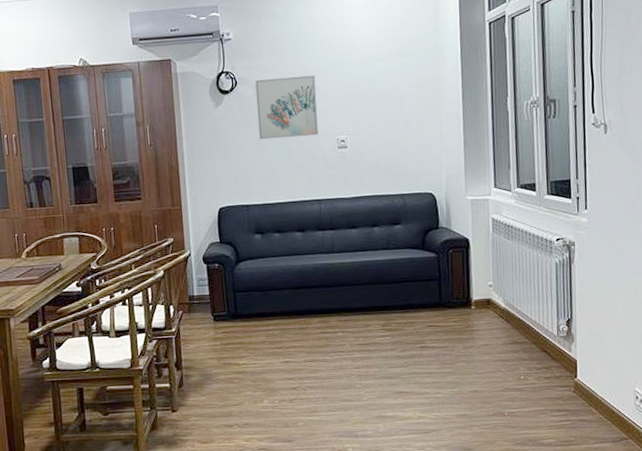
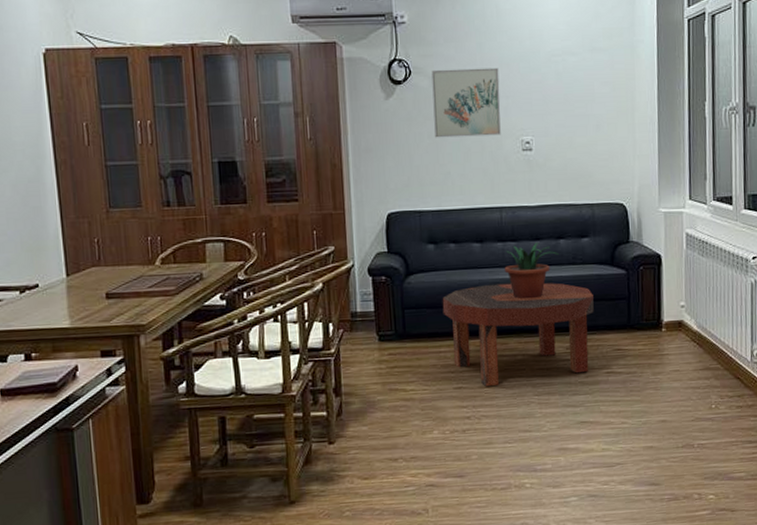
coffee table: none [269,266,408,360] -> present [442,283,594,386]
potted plant: none [324,230,374,282] -> present [504,242,559,299]

